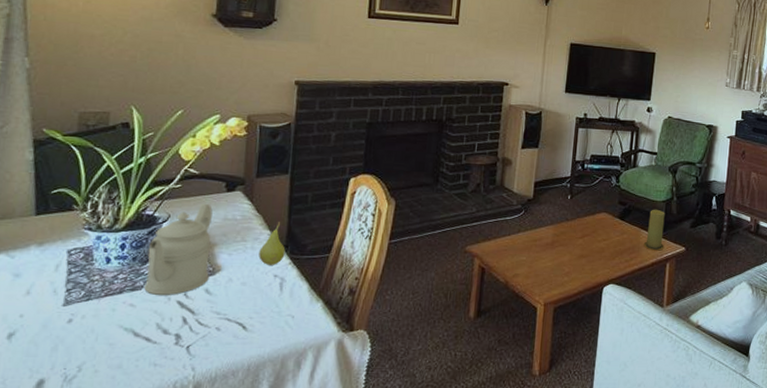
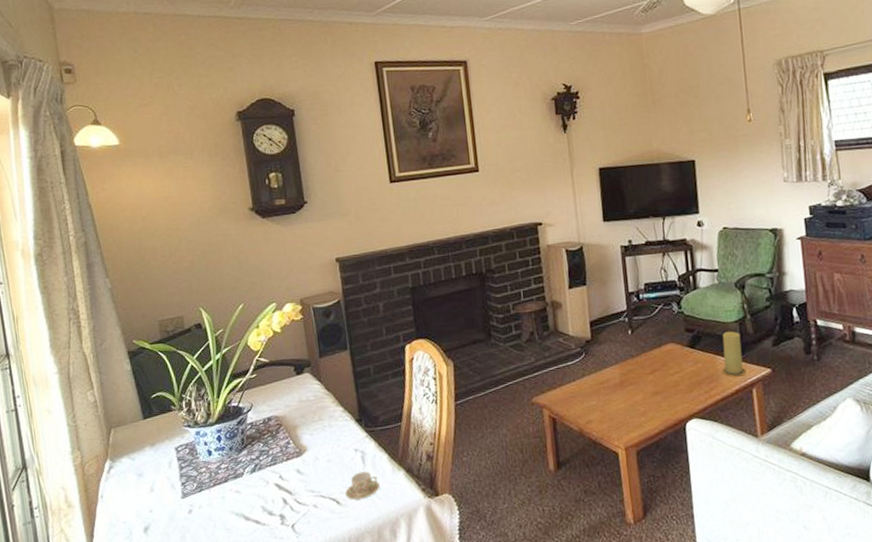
coffeepot: present [144,203,213,295] -> none [240,388,298,480]
teacup: none [254,299,293,327] -> present [345,471,380,500]
fruit: present [259,222,286,265] -> none [336,397,361,441]

